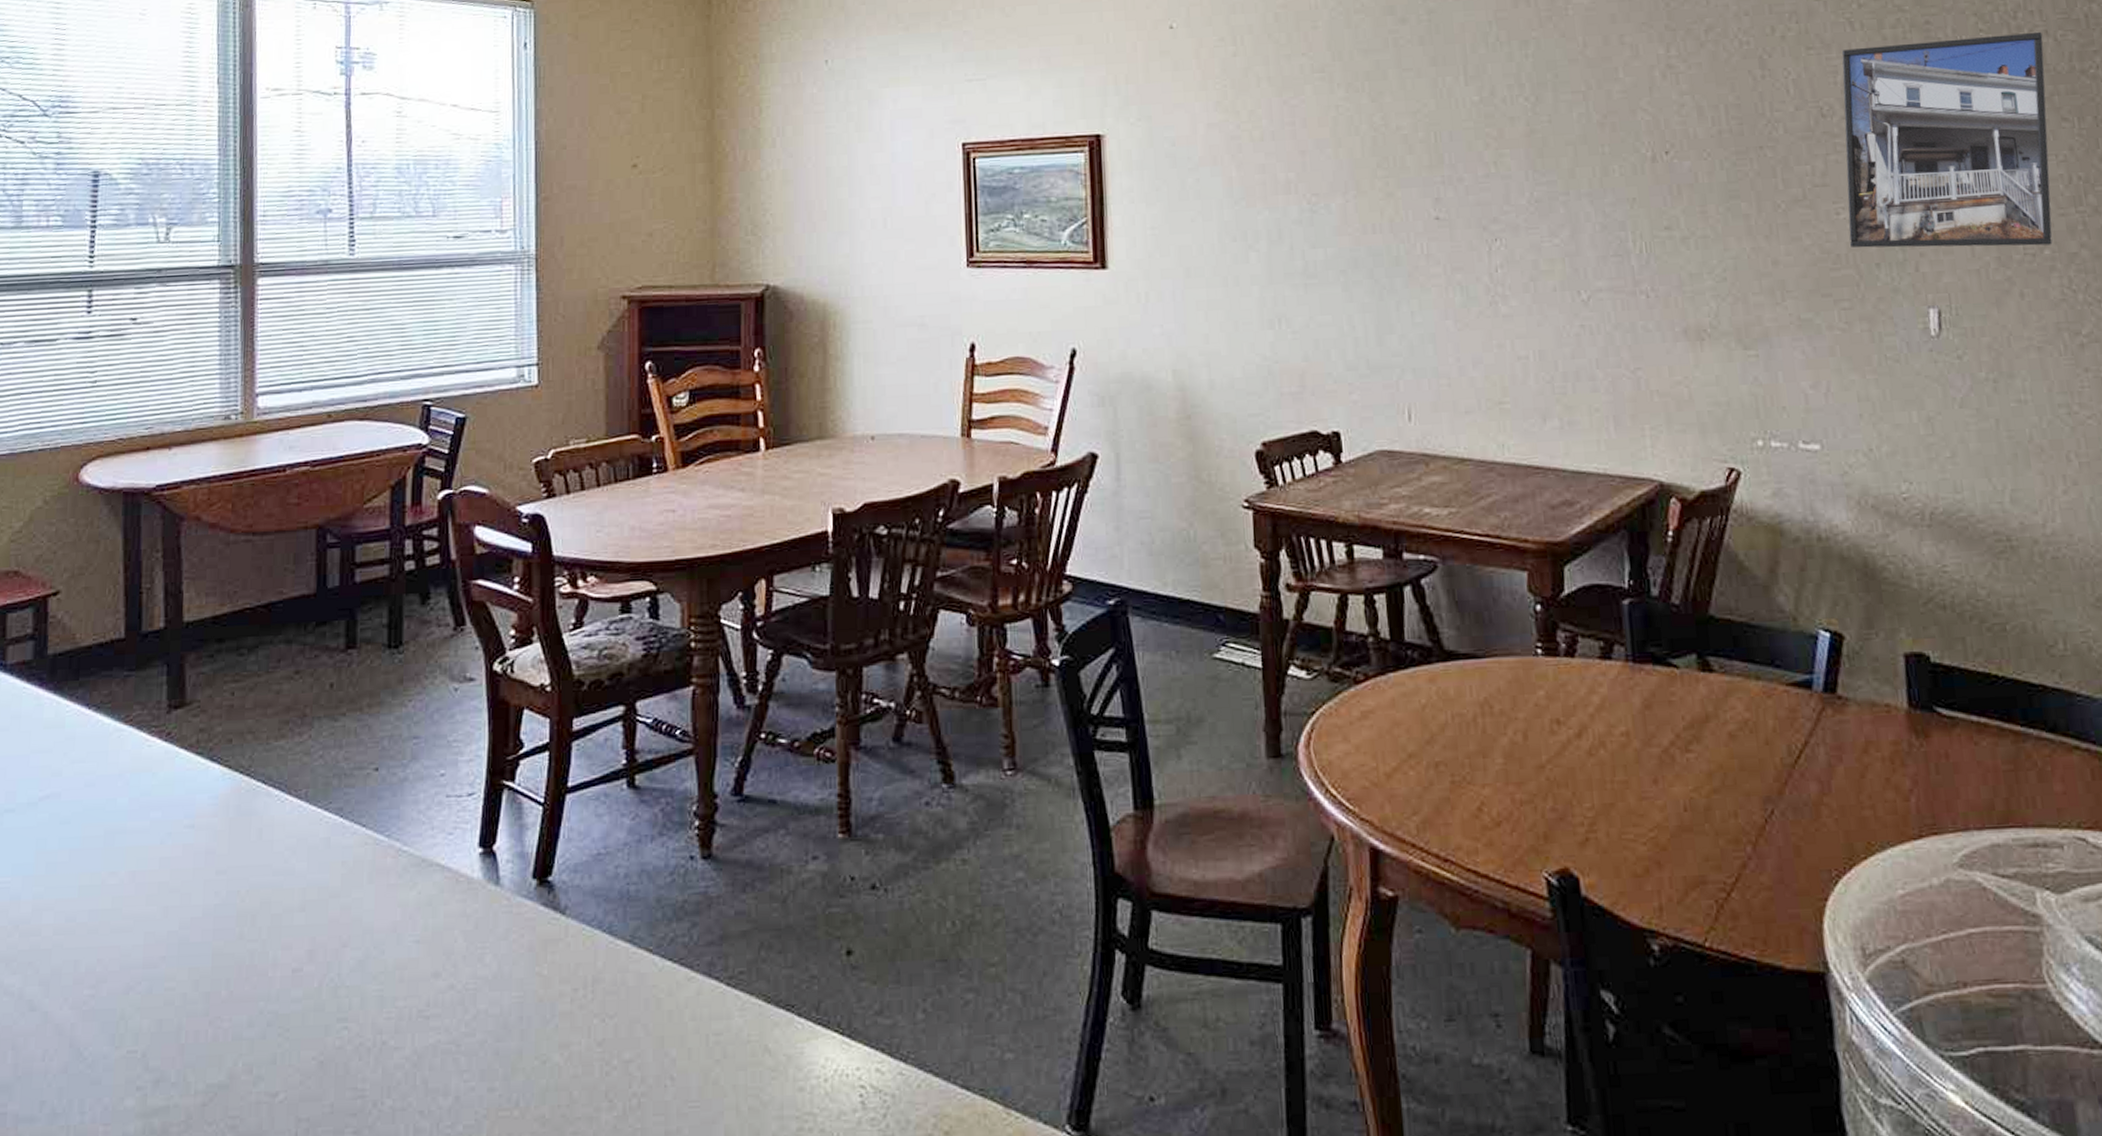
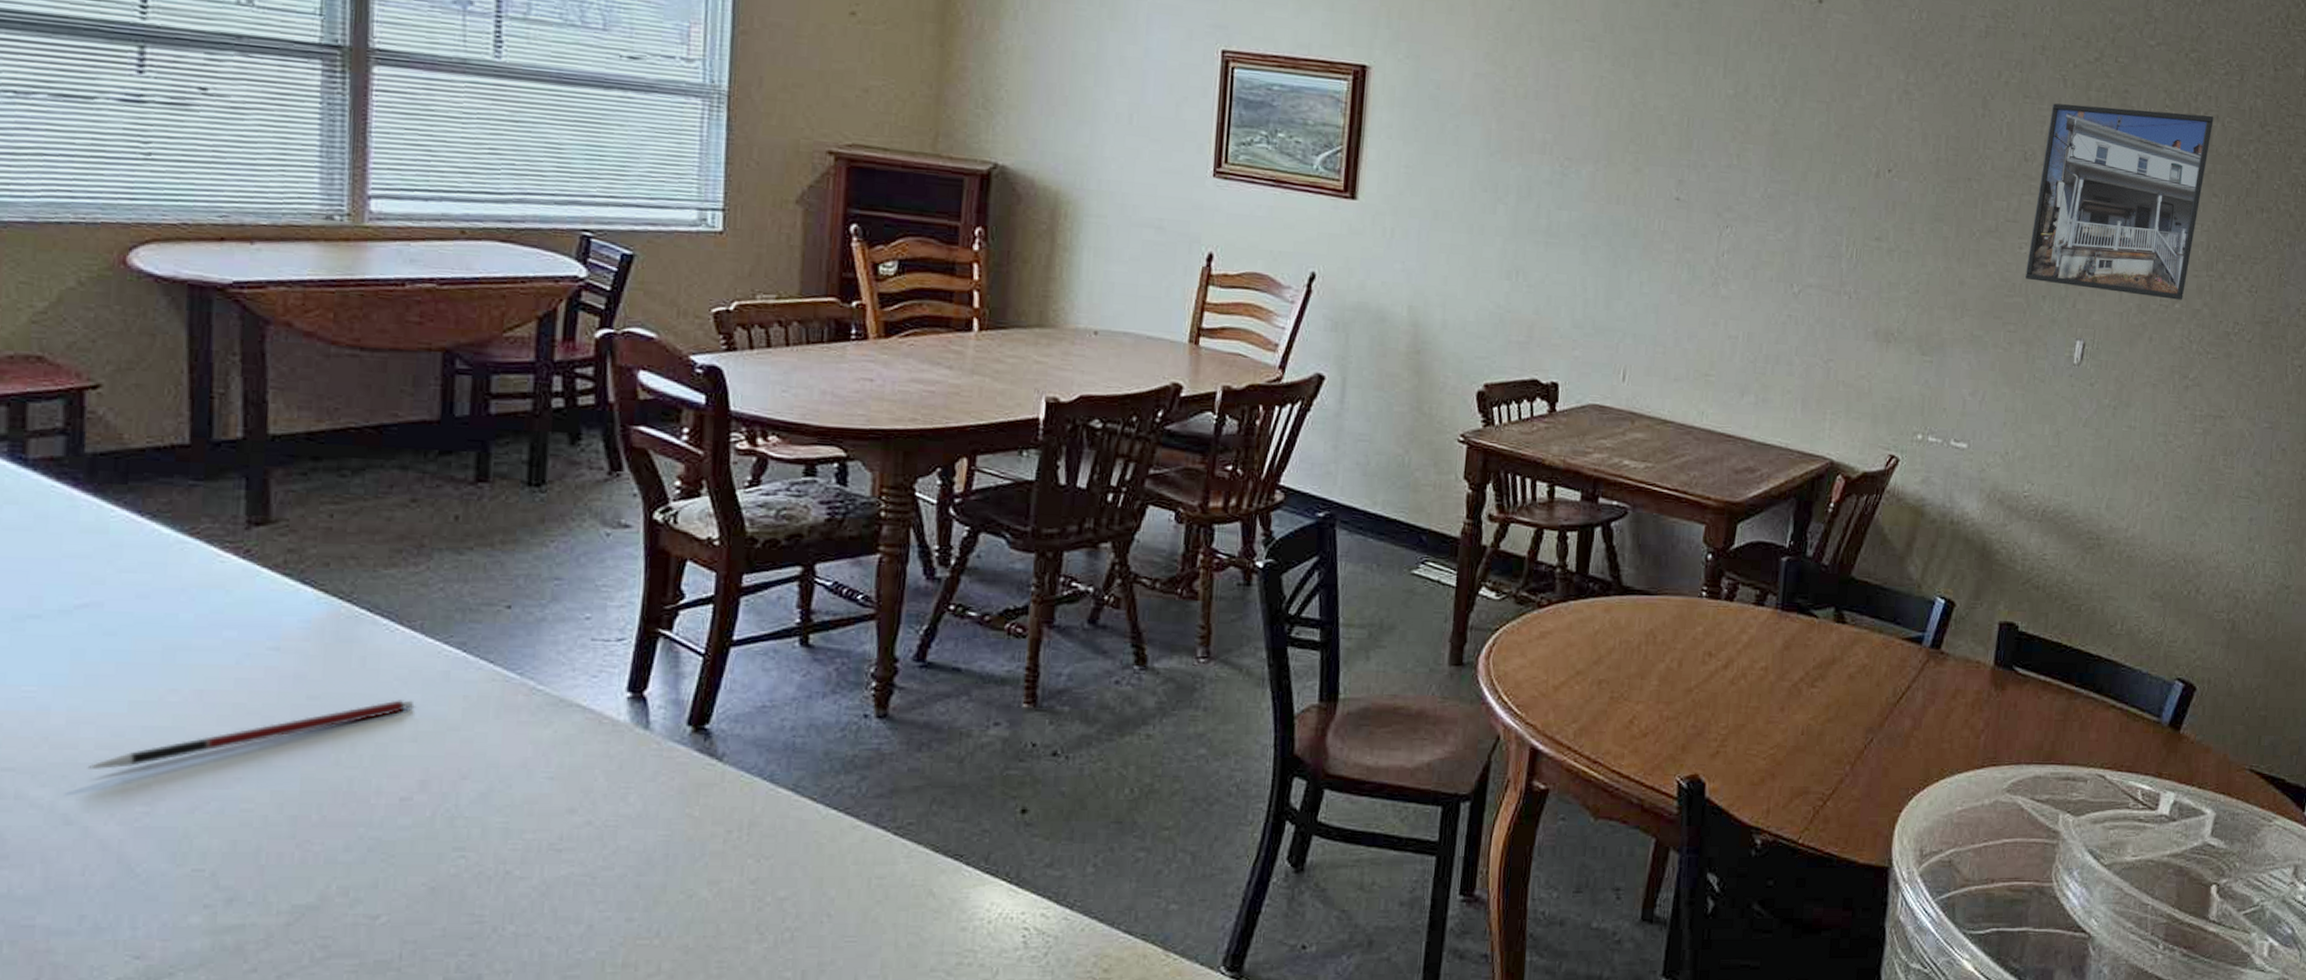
pen: none [47,869,301,955] -> present [87,700,413,769]

